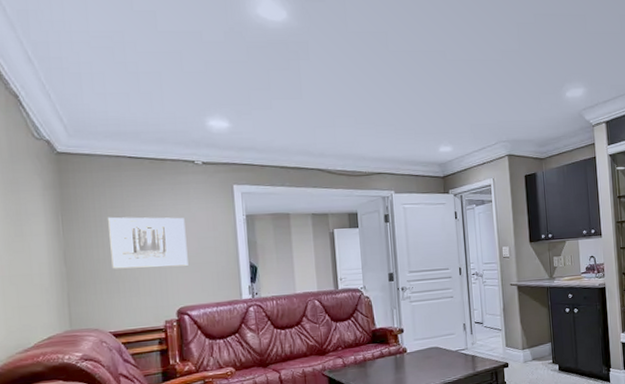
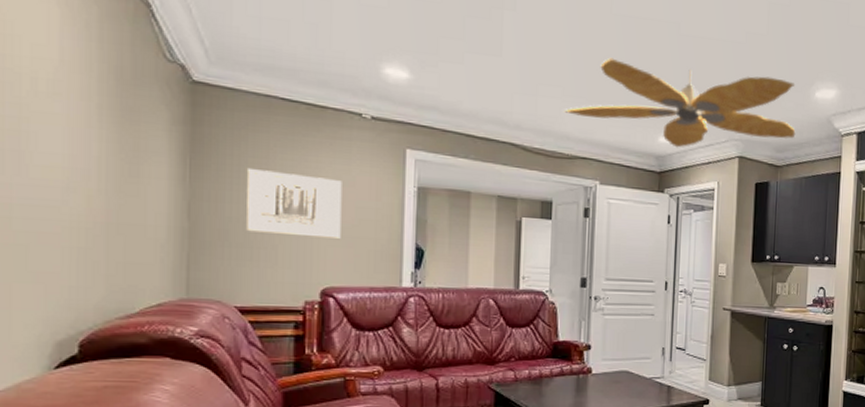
ceiling fan: none [357,85,554,155] -> present [563,57,796,148]

